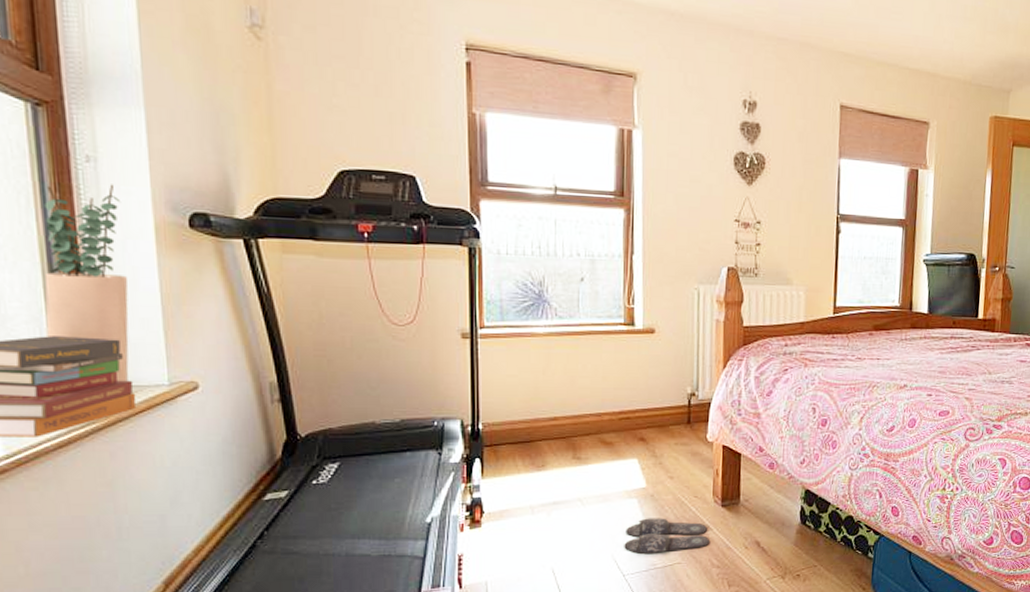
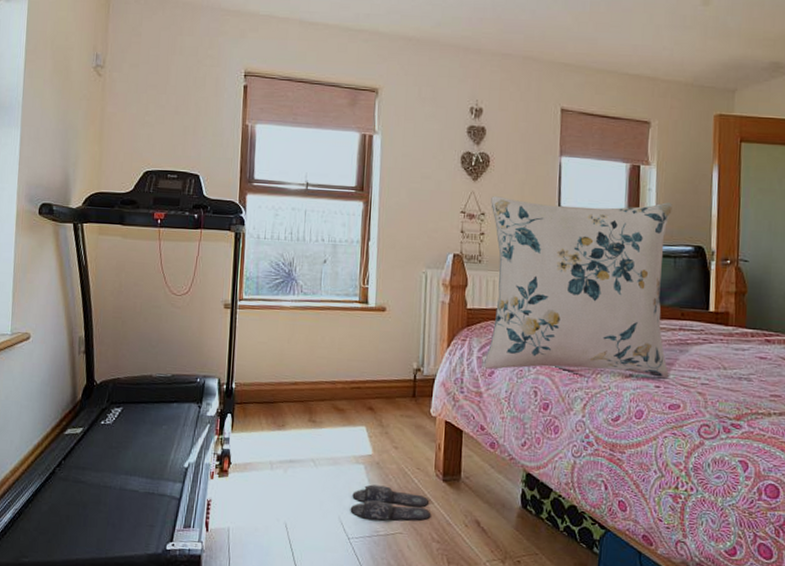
pillow: none [762,202,948,388] -> present [484,196,672,379]

